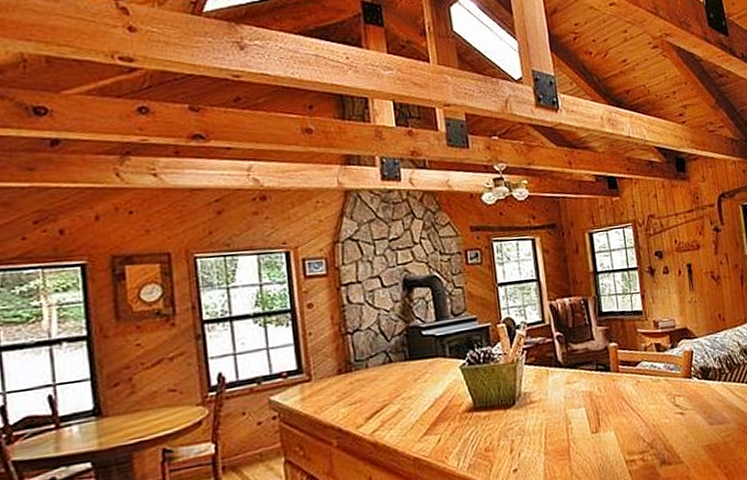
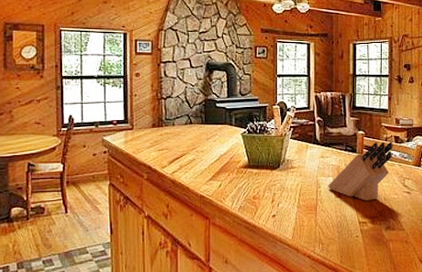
knife block: none [580,350,656,433] -> present [328,141,393,202]

